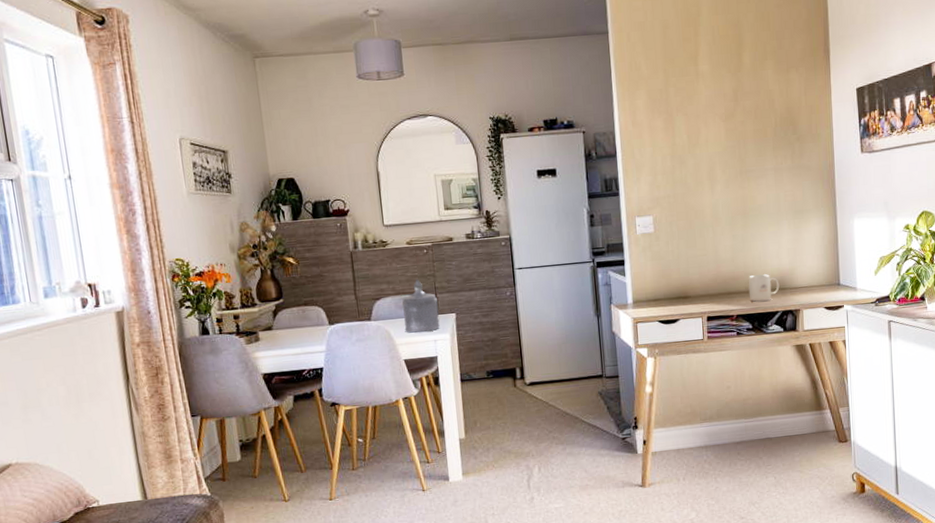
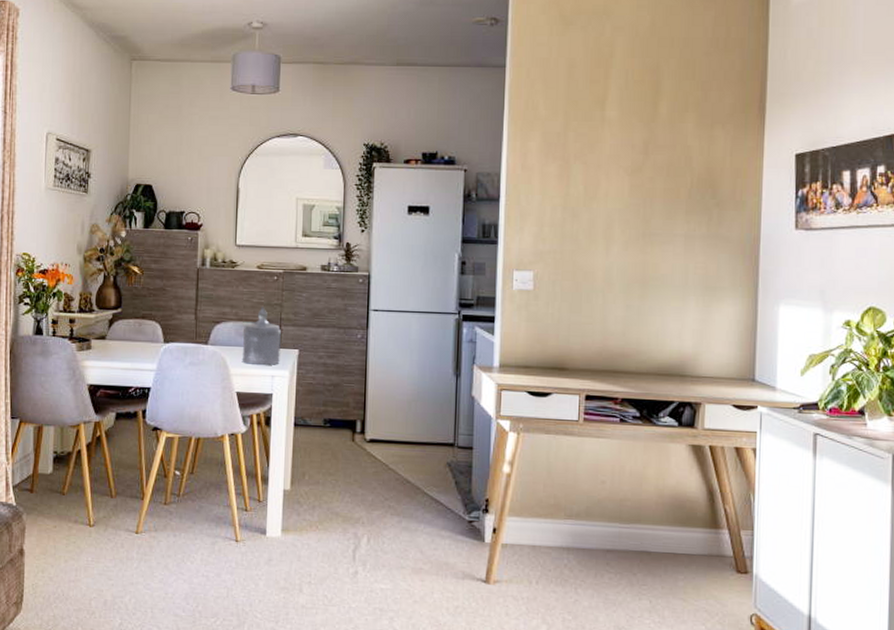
mug: present [748,274,780,302] -> none [639,355,679,387]

